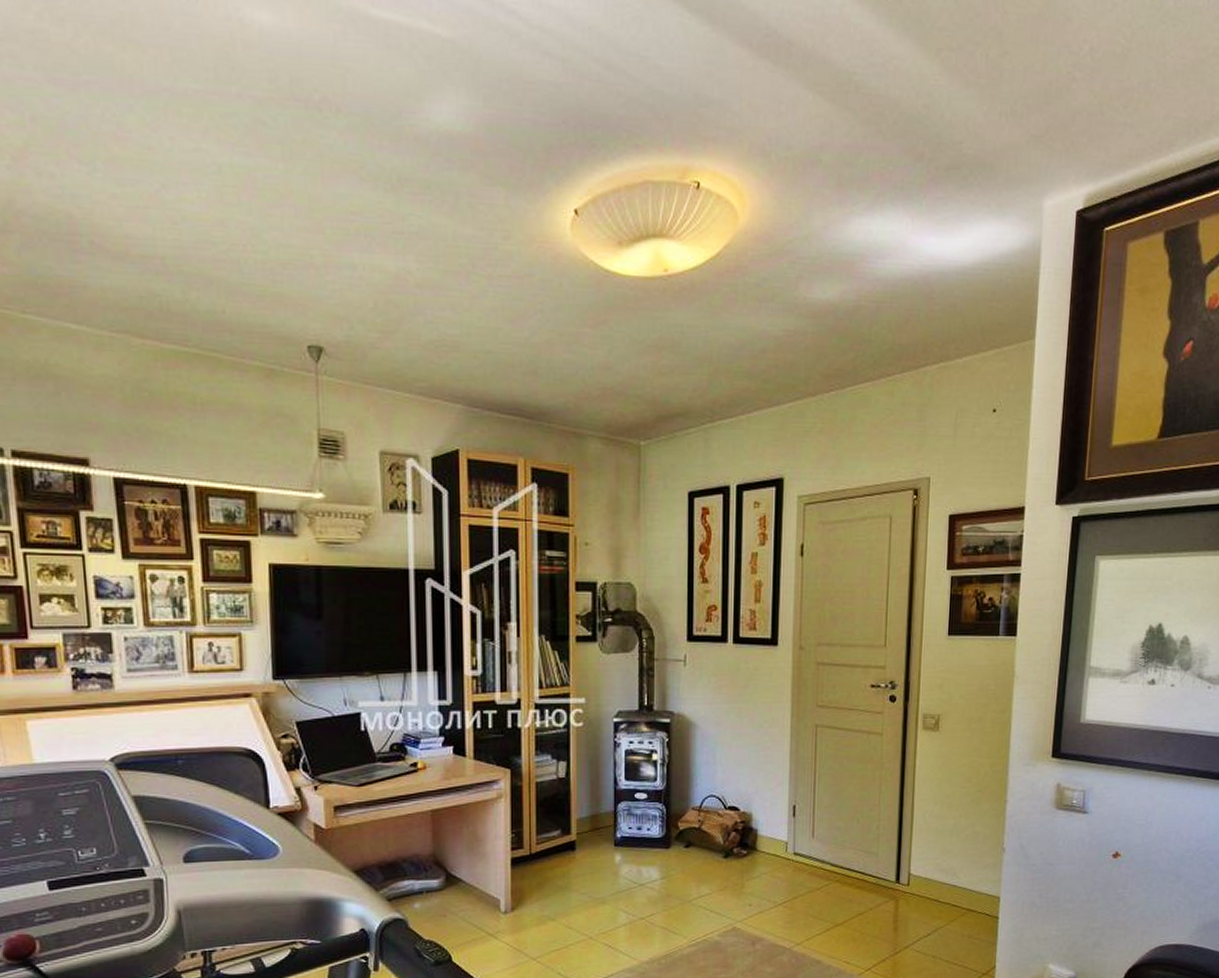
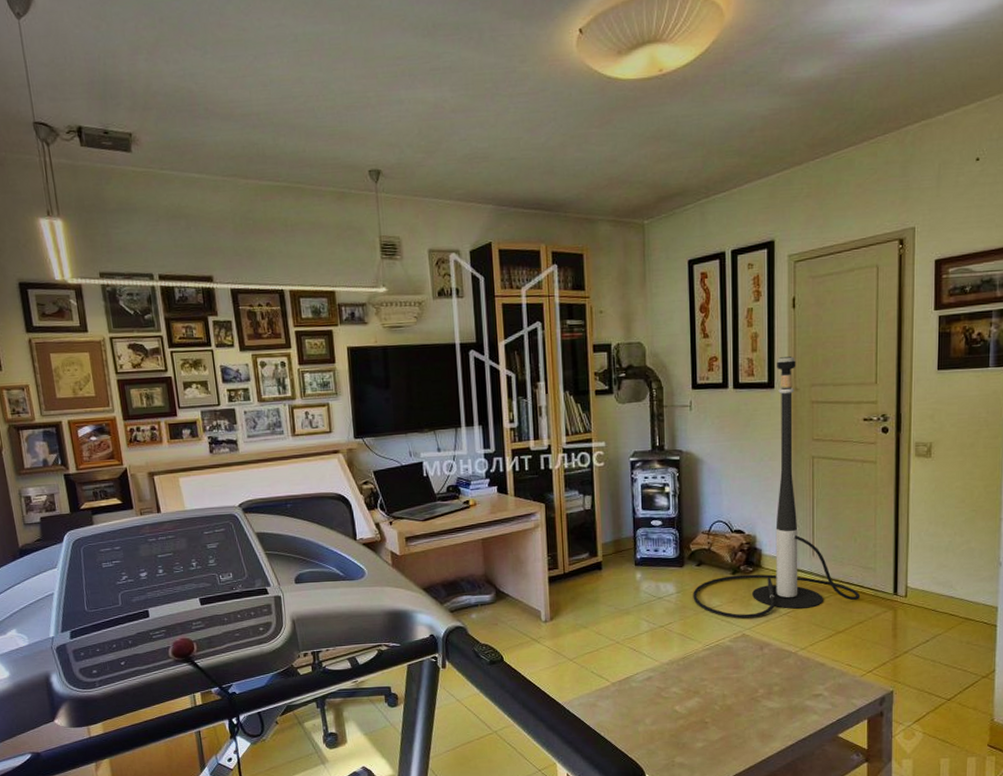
floor lamp: none [679,611,862,909] -> present [693,356,861,619]

